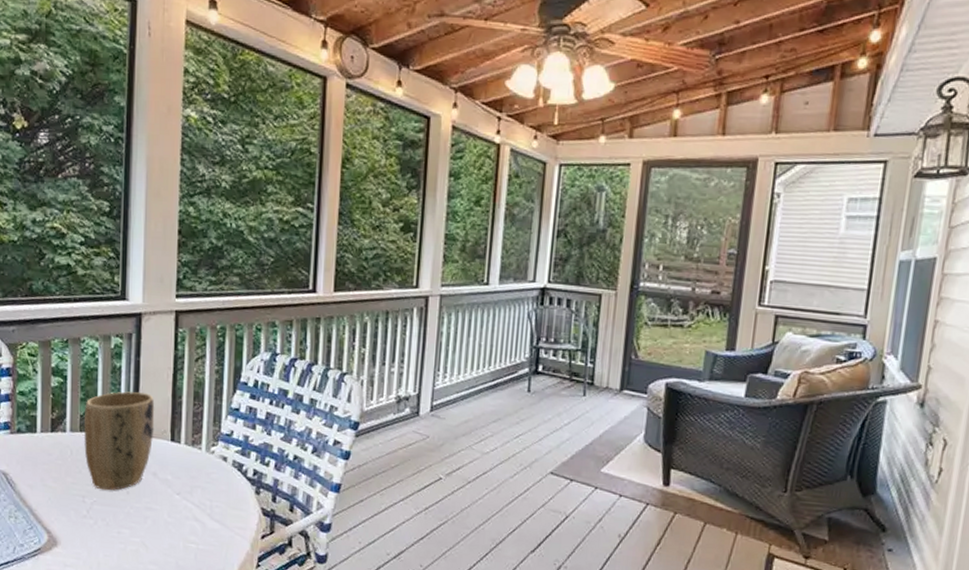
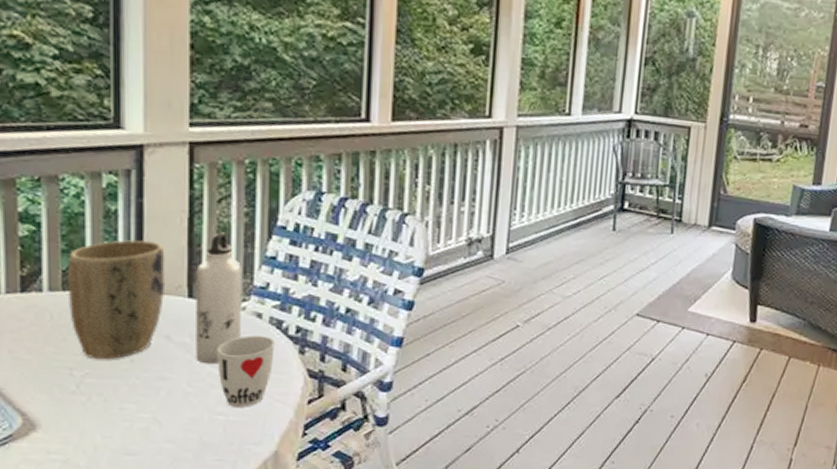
water bottle: none [175,386,212,499] -> present [196,232,241,365]
cup: none [191,476,236,538] -> present [217,335,275,407]

